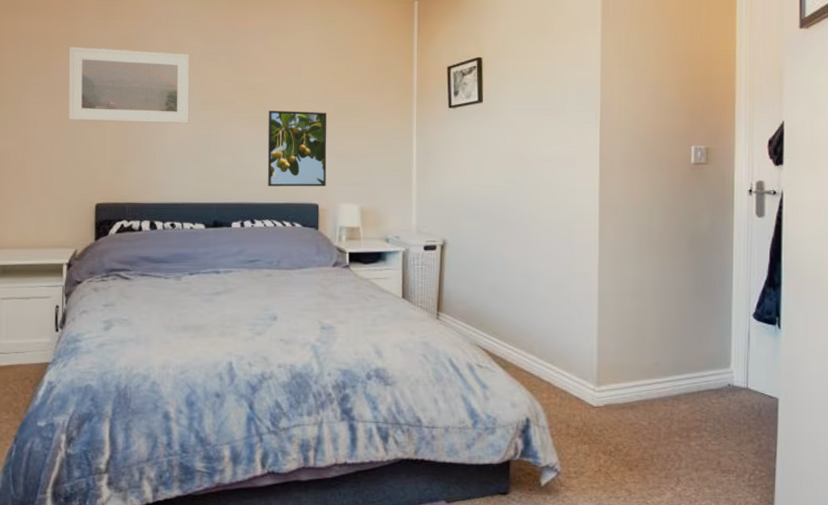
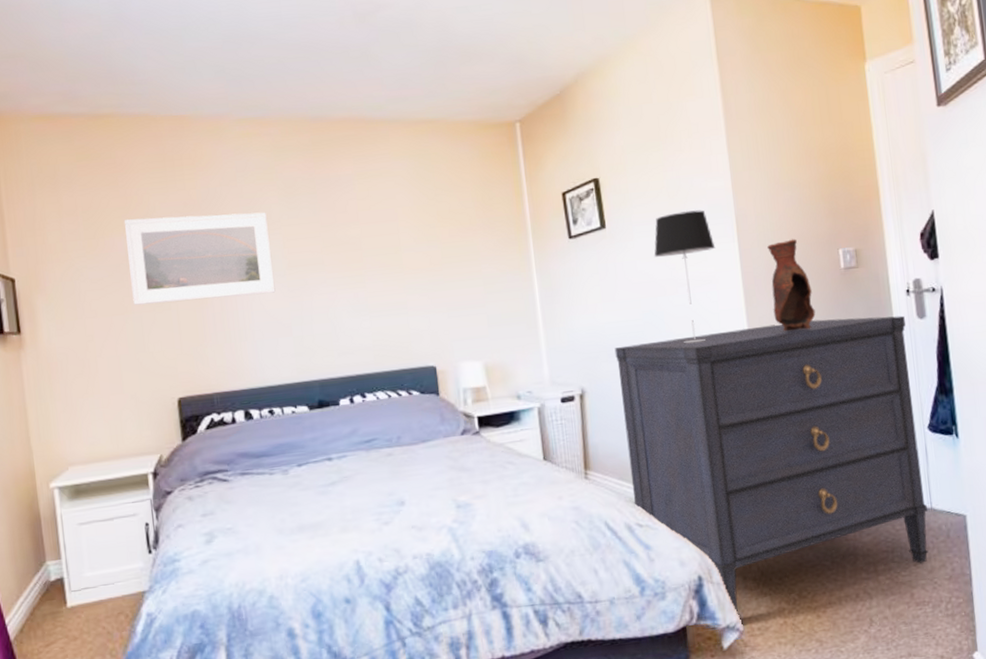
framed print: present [267,110,327,187] -> none [365,260,442,353]
dresser: none [477,205,744,460] -> present [614,315,929,617]
table lamp: none [522,95,579,213] -> present [654,210,716,344]
vase: none [624,132,663,214] -> present [767,239,816,332]

